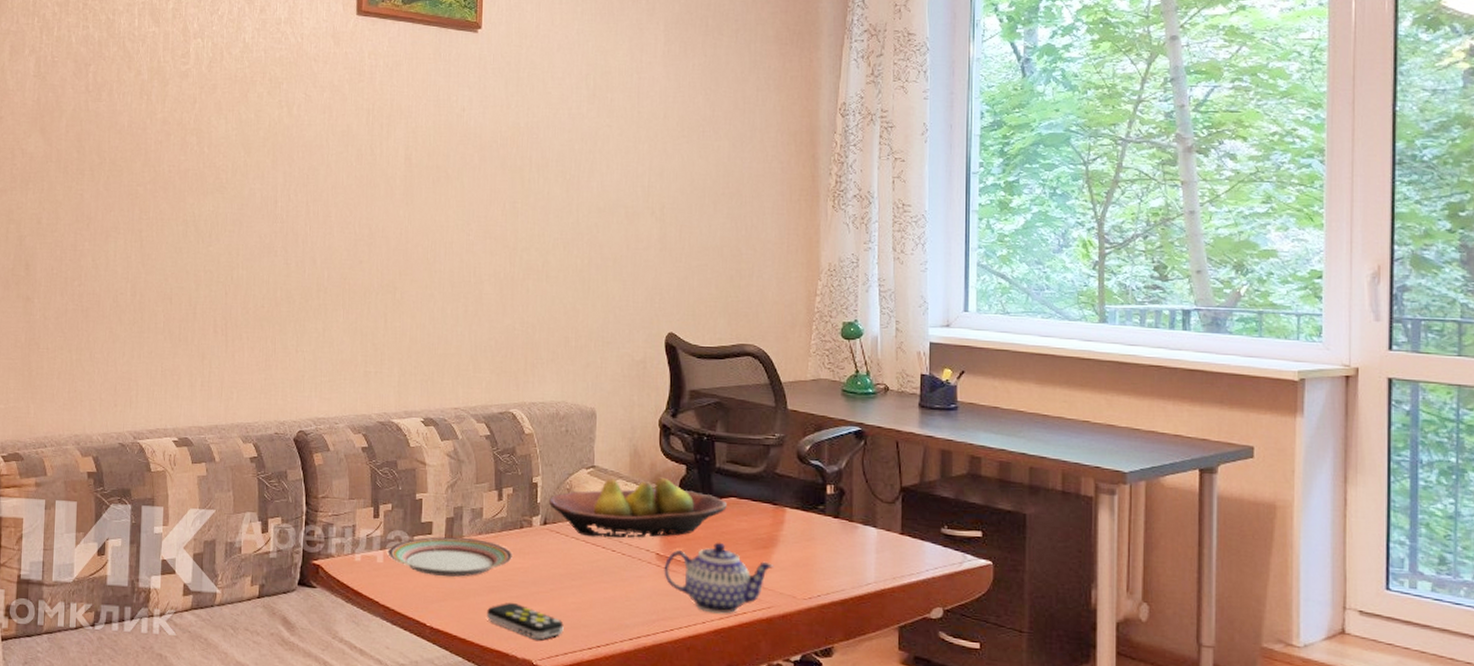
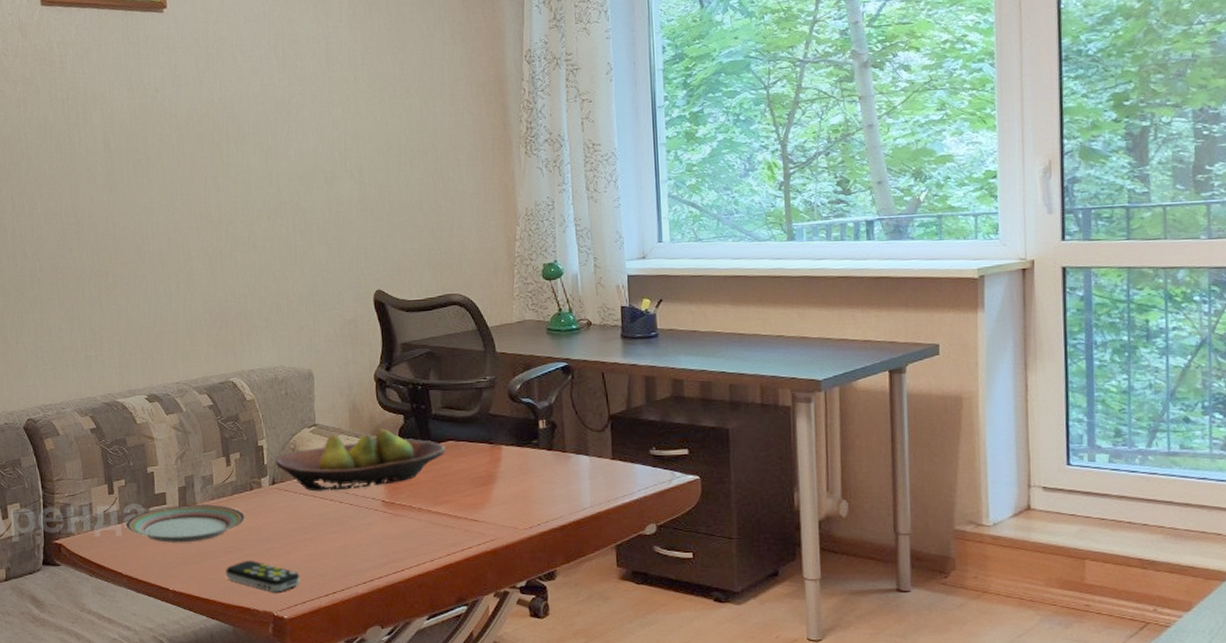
teapot: present [664,542,774,614] -> none [390,484,495,551]

